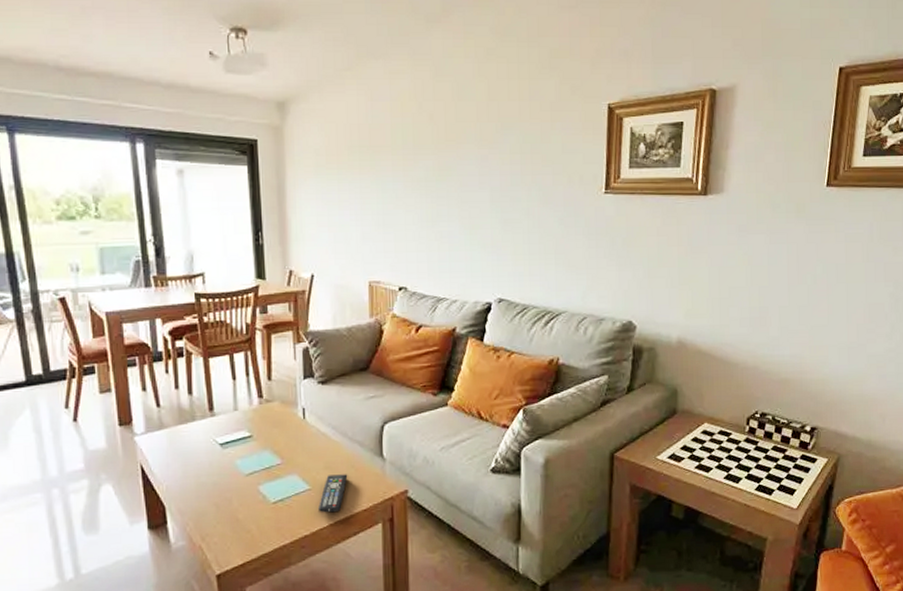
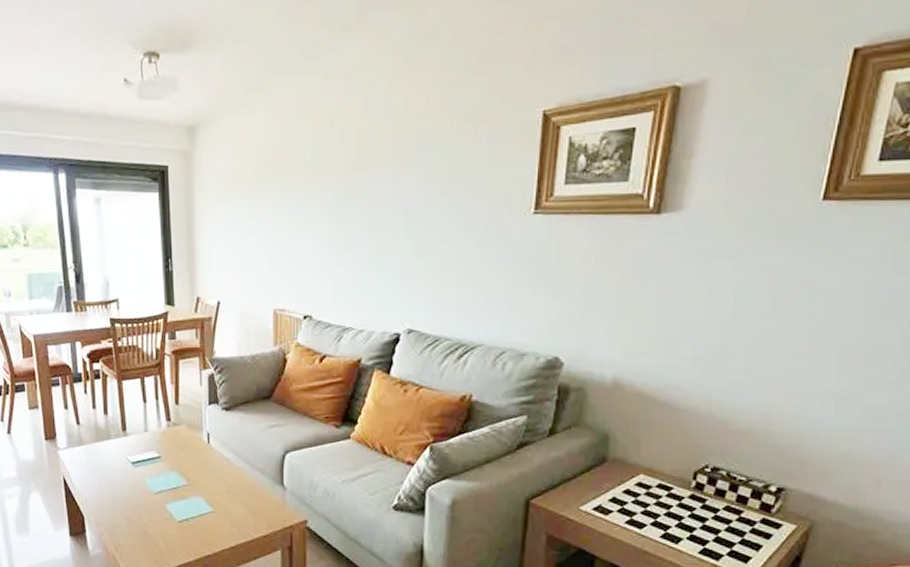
remote control: present [317,474,348,513] -> none [220,499,249,536]

